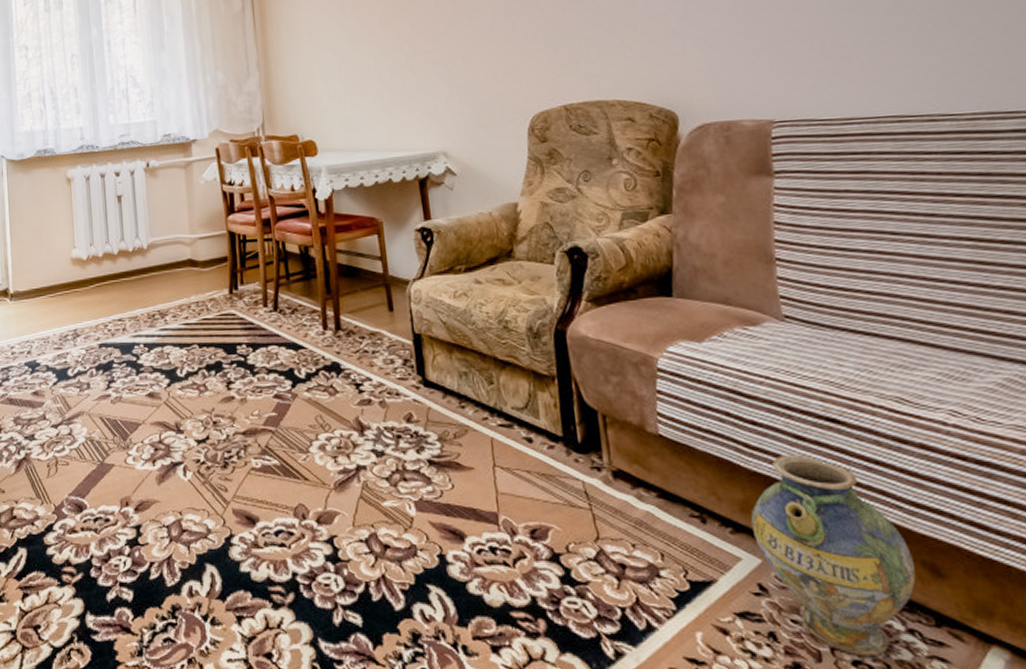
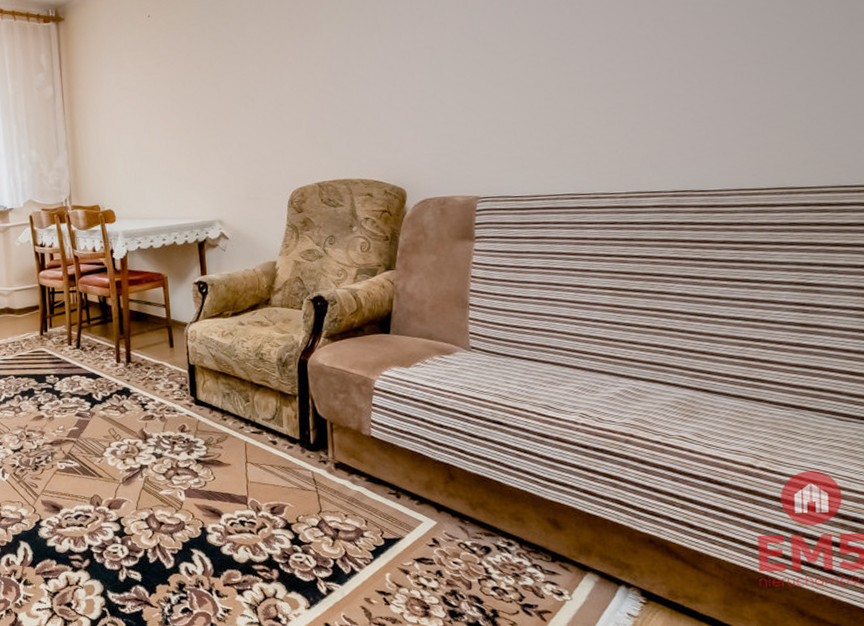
ceramic jug: present [750,454,916,657] -> none [431,447,542,584]

